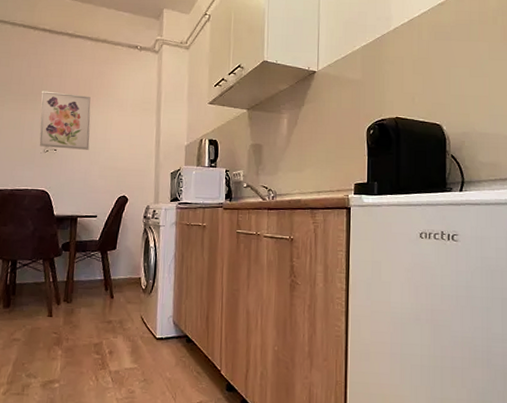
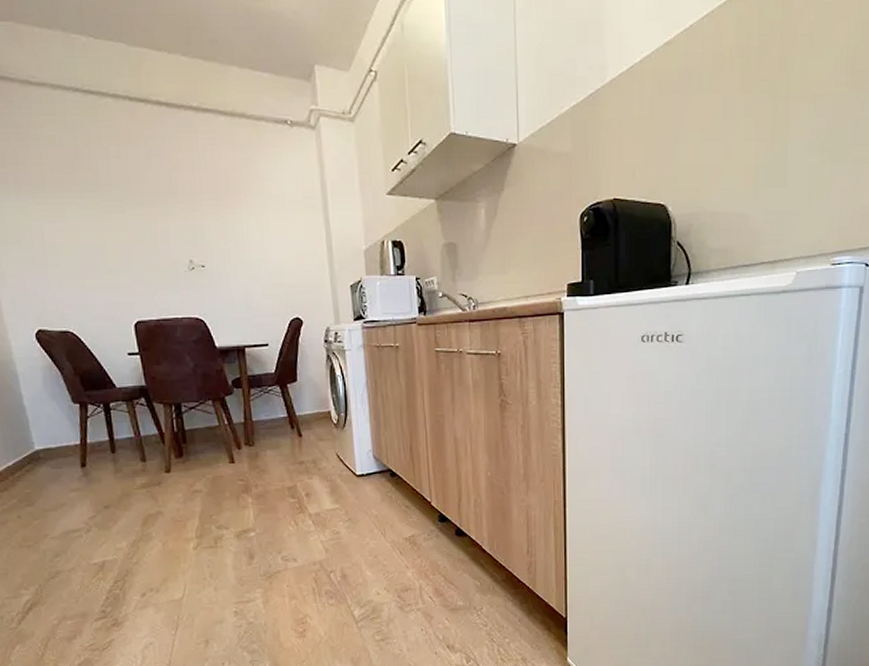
wall art: present [39,90,91,150] -> none [171,189,246,264]

